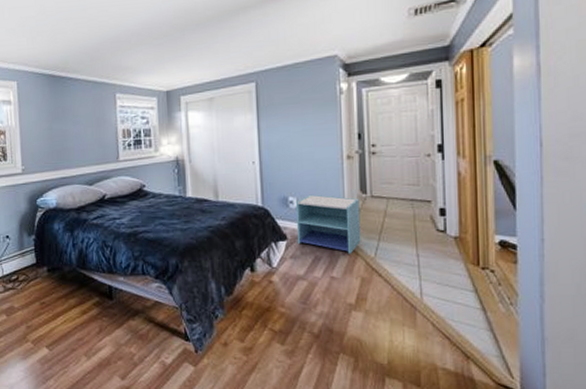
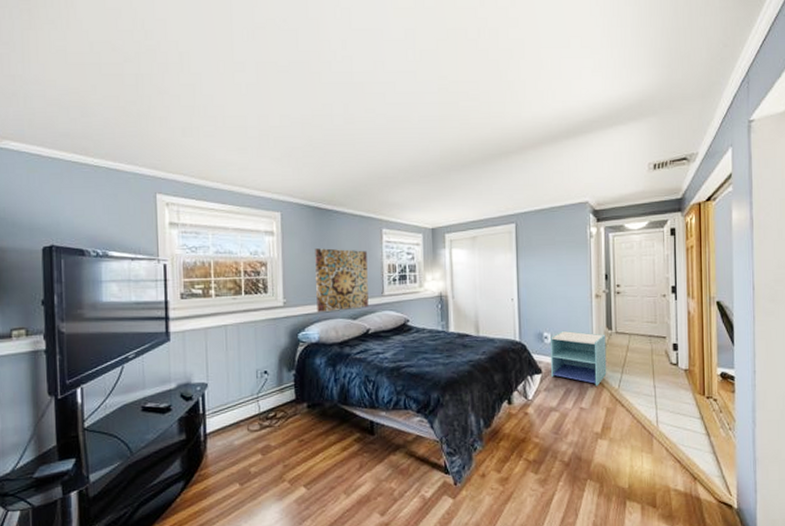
wall art: none [50,115,104,179] -> present [315,248,369,313]

